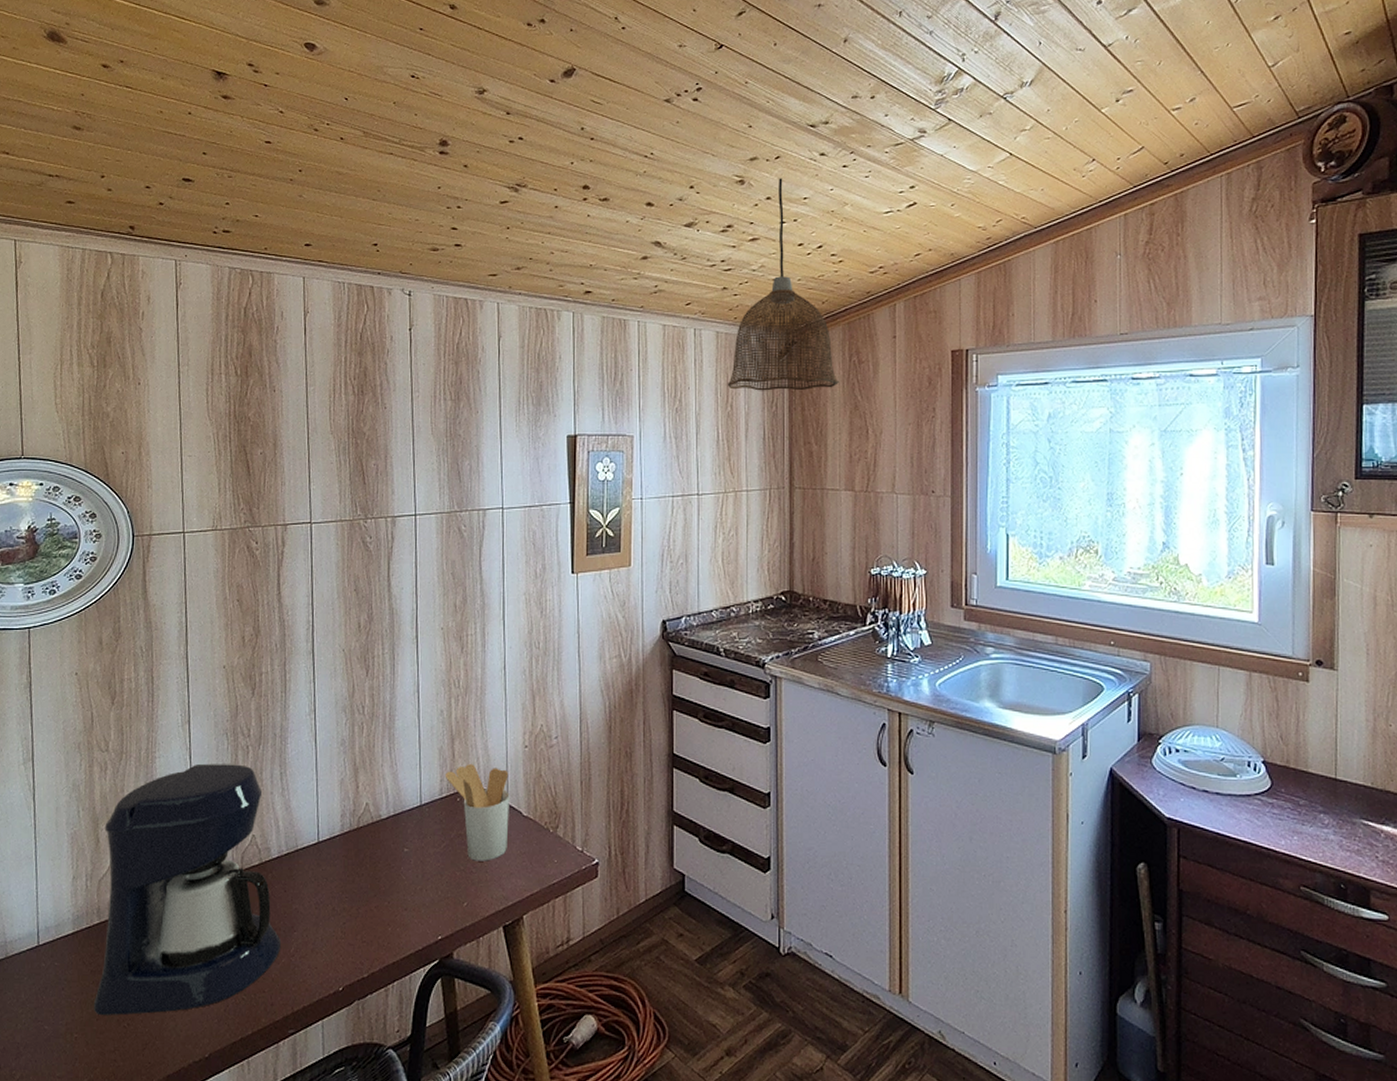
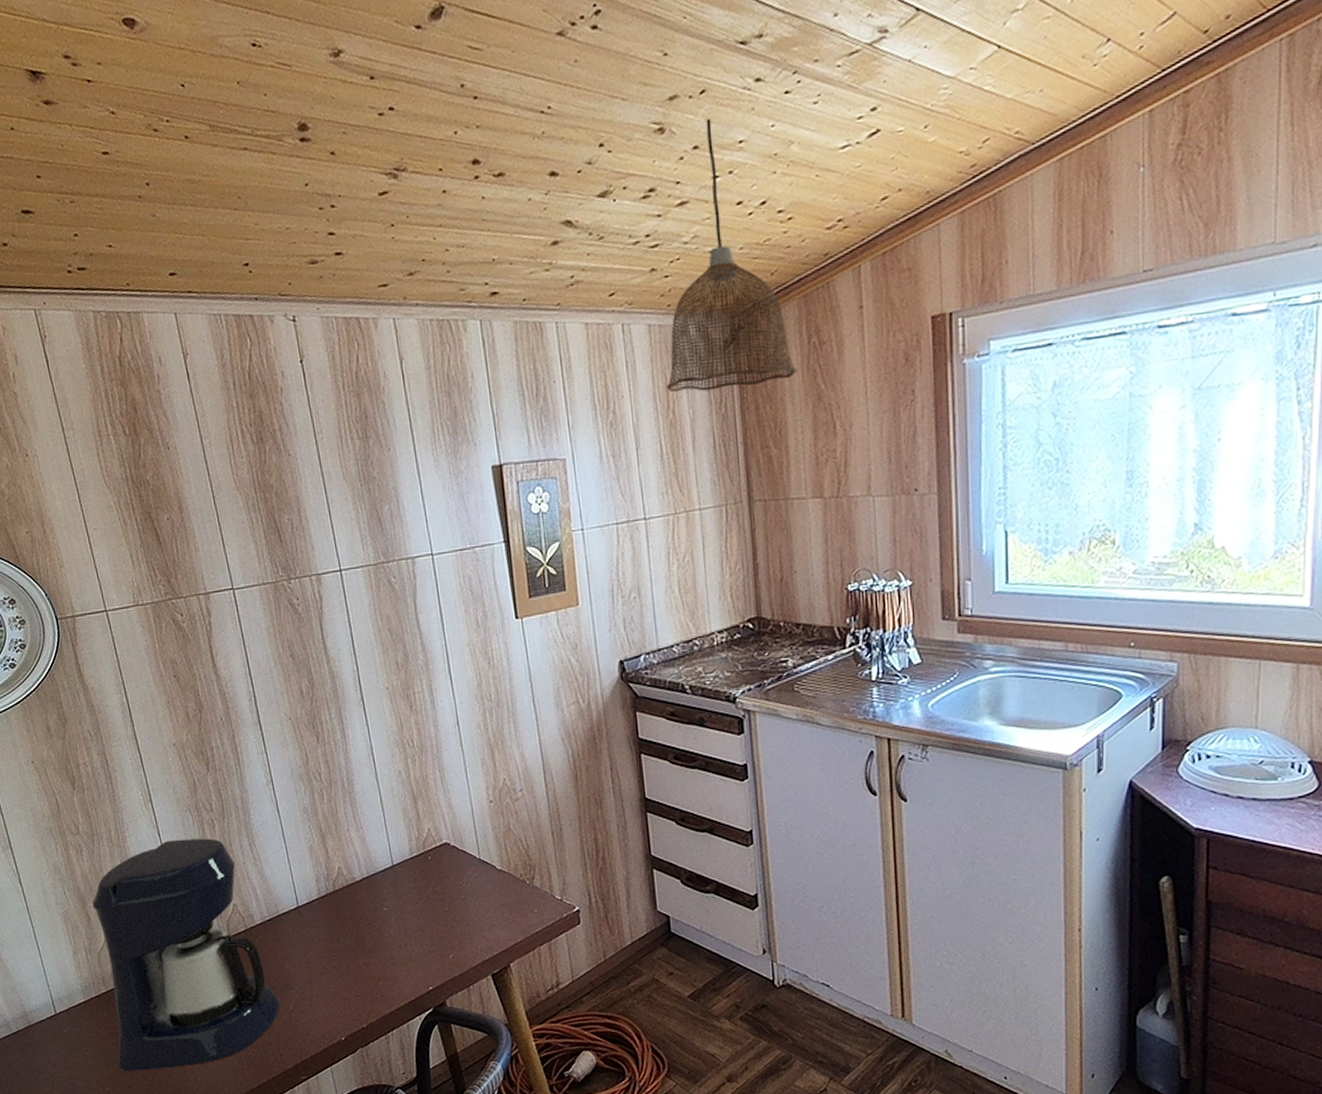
utensil holder: present [445,764,510,861] -> none [412,823,486,915]

